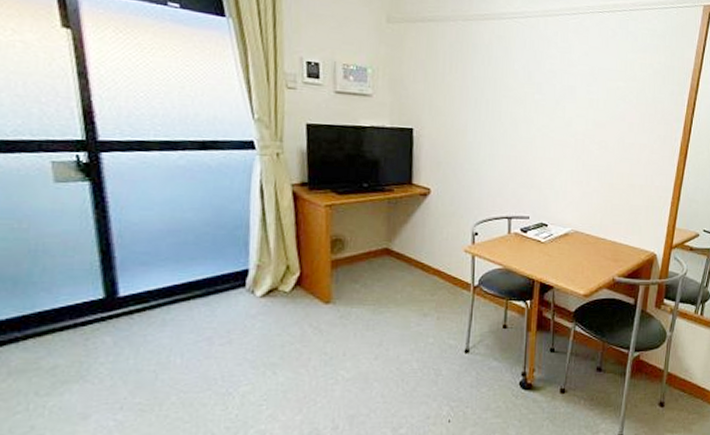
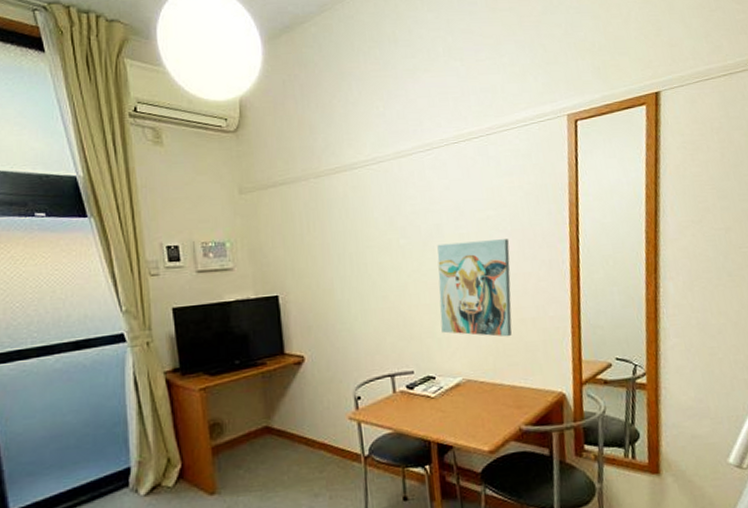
wall art: none [560,105,633,199] -> present [437,239,512,337]

